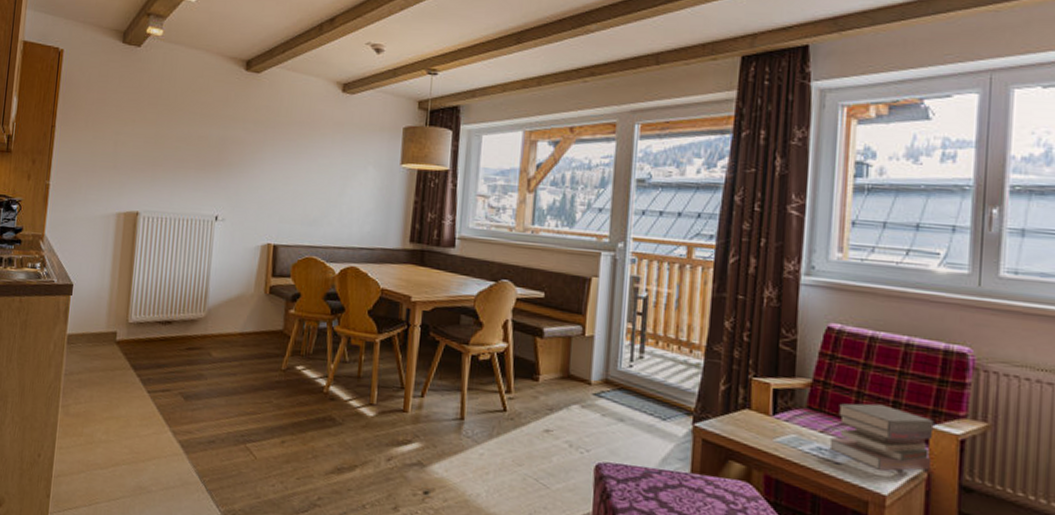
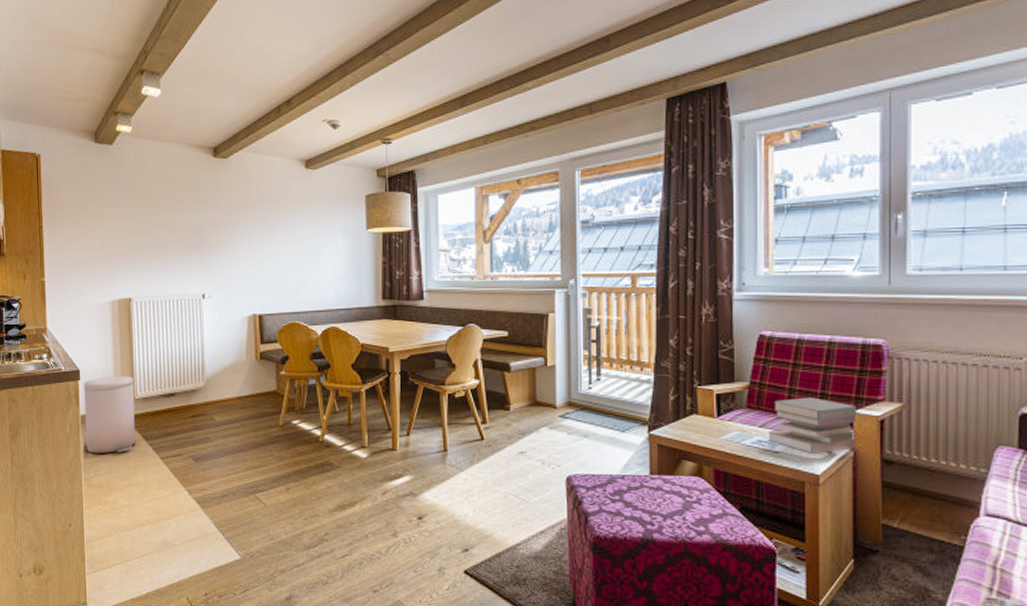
pedal bin: none [68,294,129,382] -> present [84,377,135,455]

